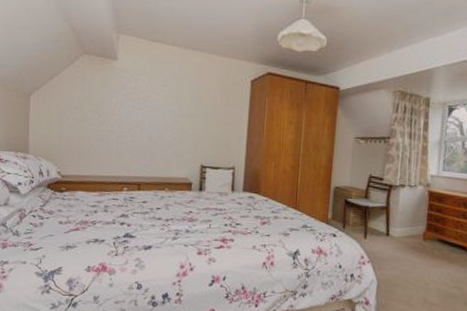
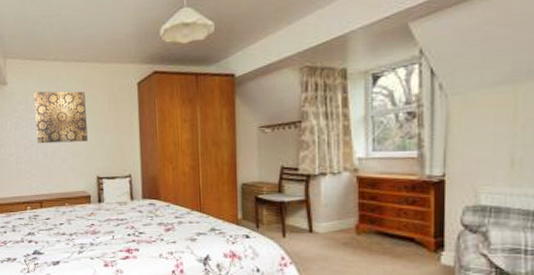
wall art: none [143,72,198,129] -> present [33,91,88,144]

